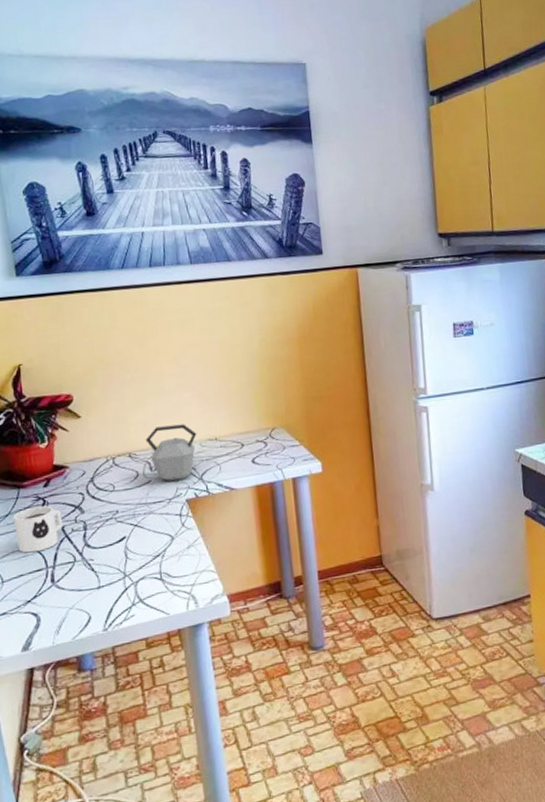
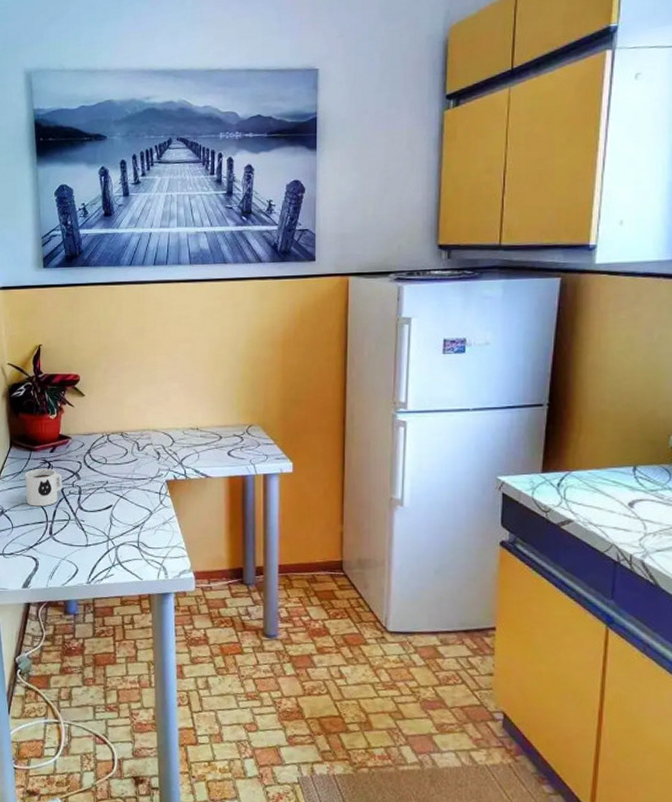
kettle: present [145,424,197,481] -> none [136,411,181,462]

